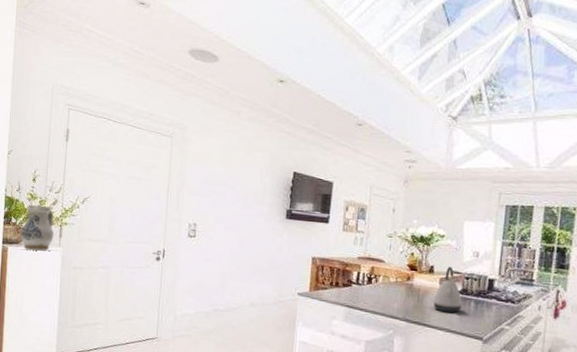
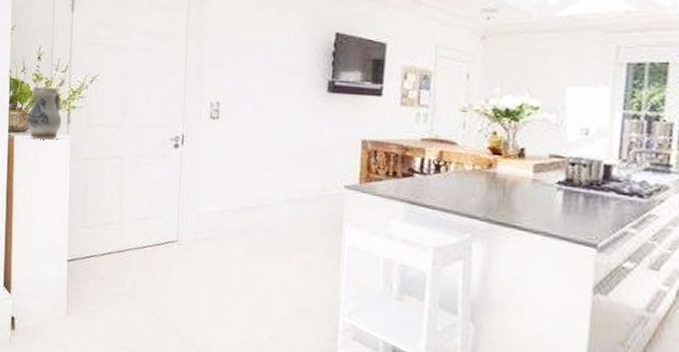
kettle: present [433,266,462,313] -> none [524,148,566,212]

